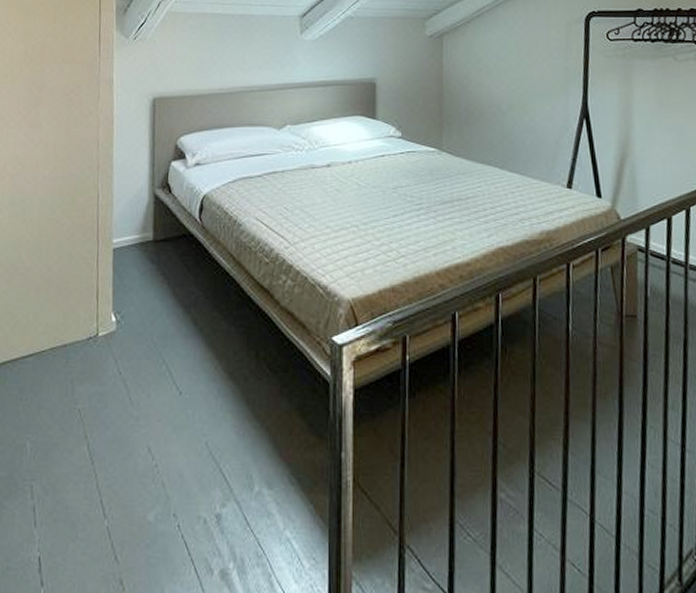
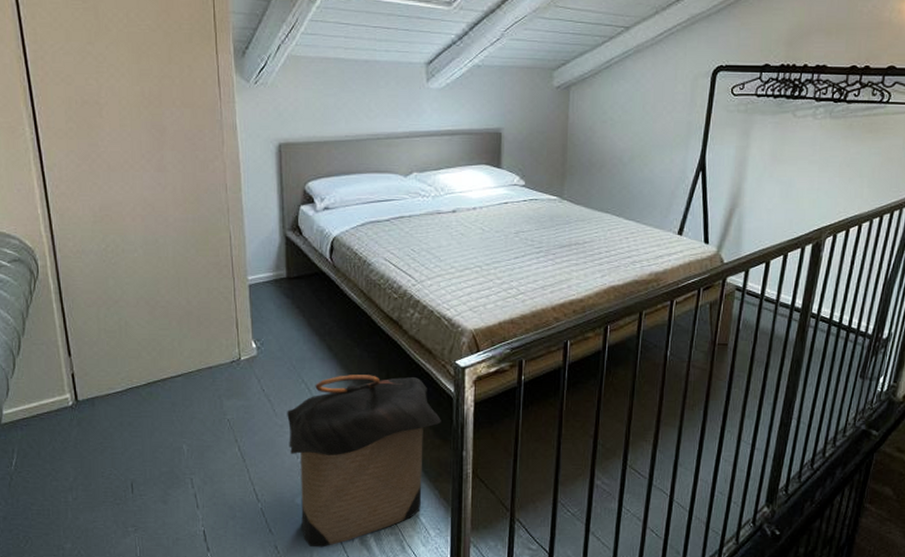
laundry hamper: none [144,354,316,583] -> present [287,375,441,548]

